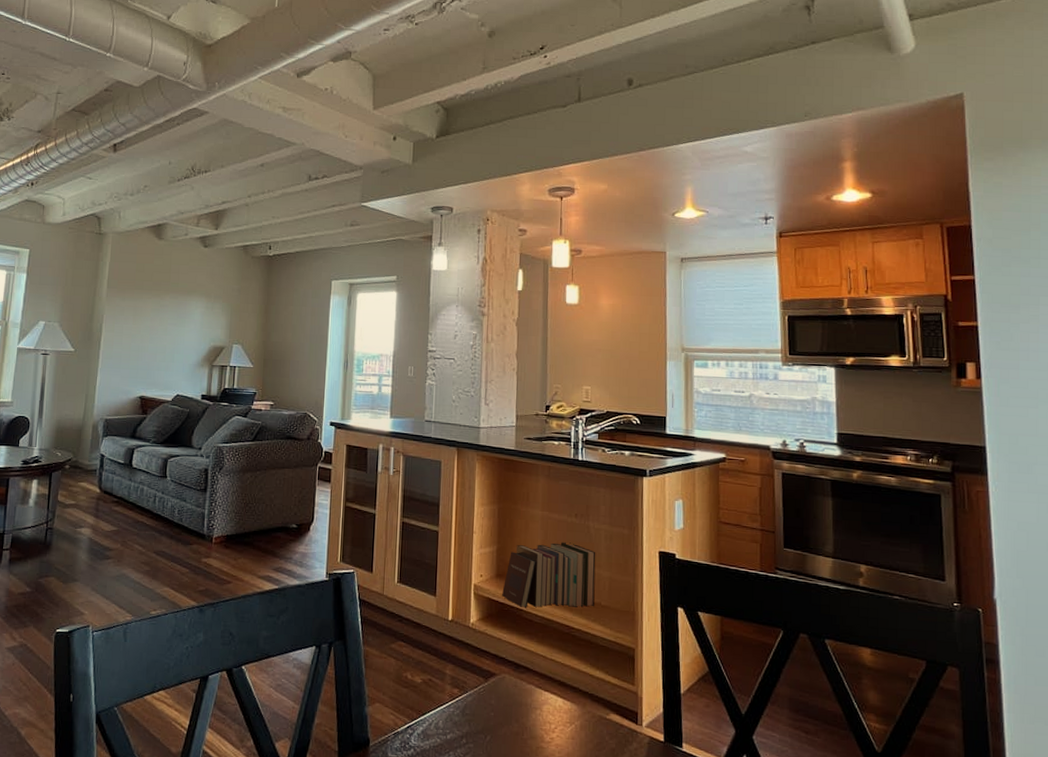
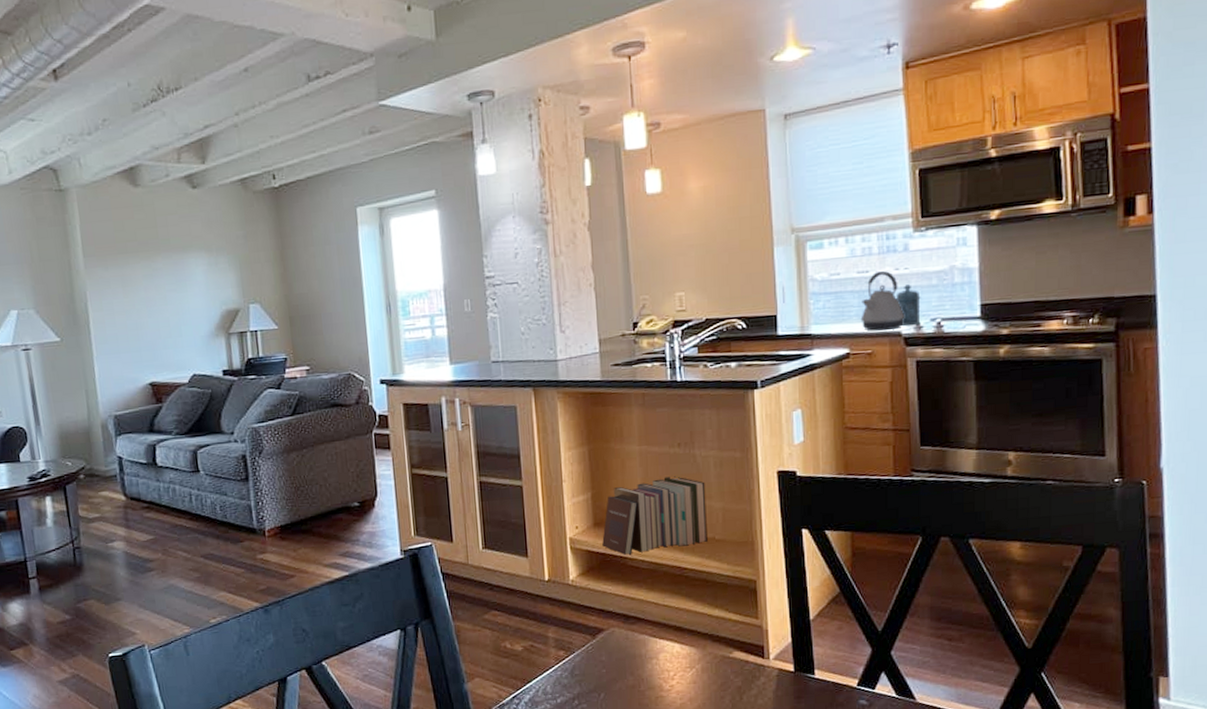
kettle: none [736,393,774,443] -> present [860,271,905,331]
canister: none [766,407,787,443] -> present [895,284,921,326]

